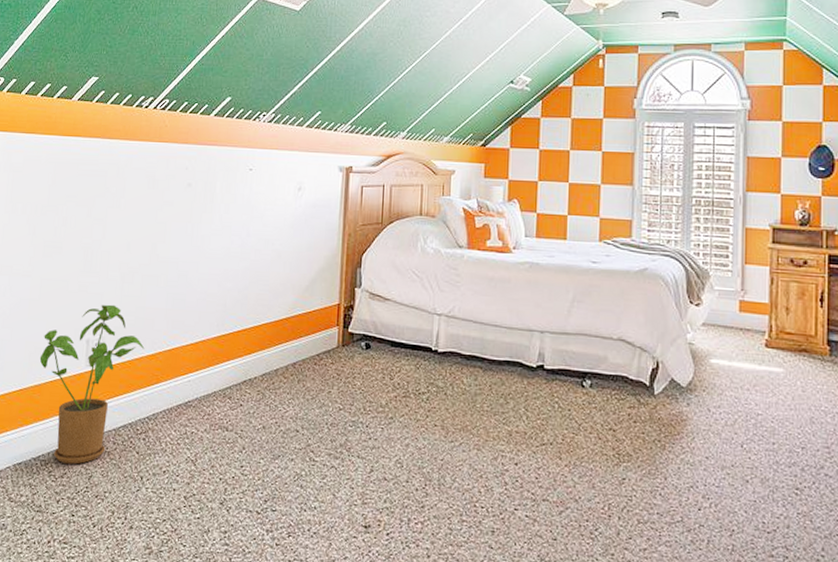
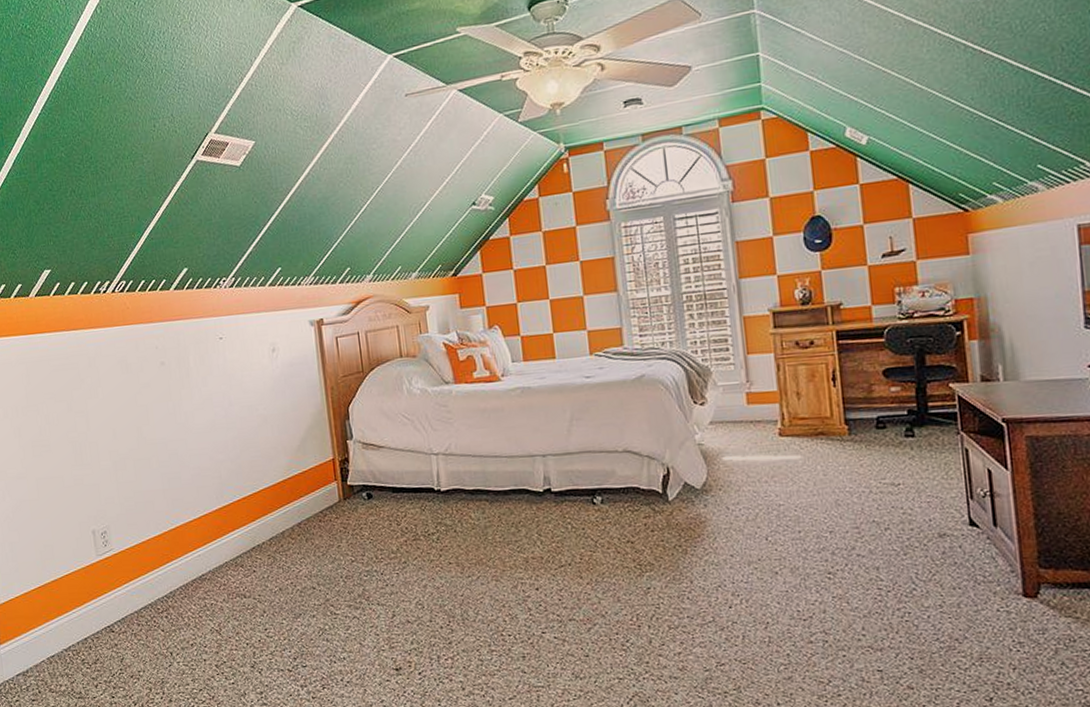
house plant: present [39,304,145,465] -> none [50,493,150,650]

